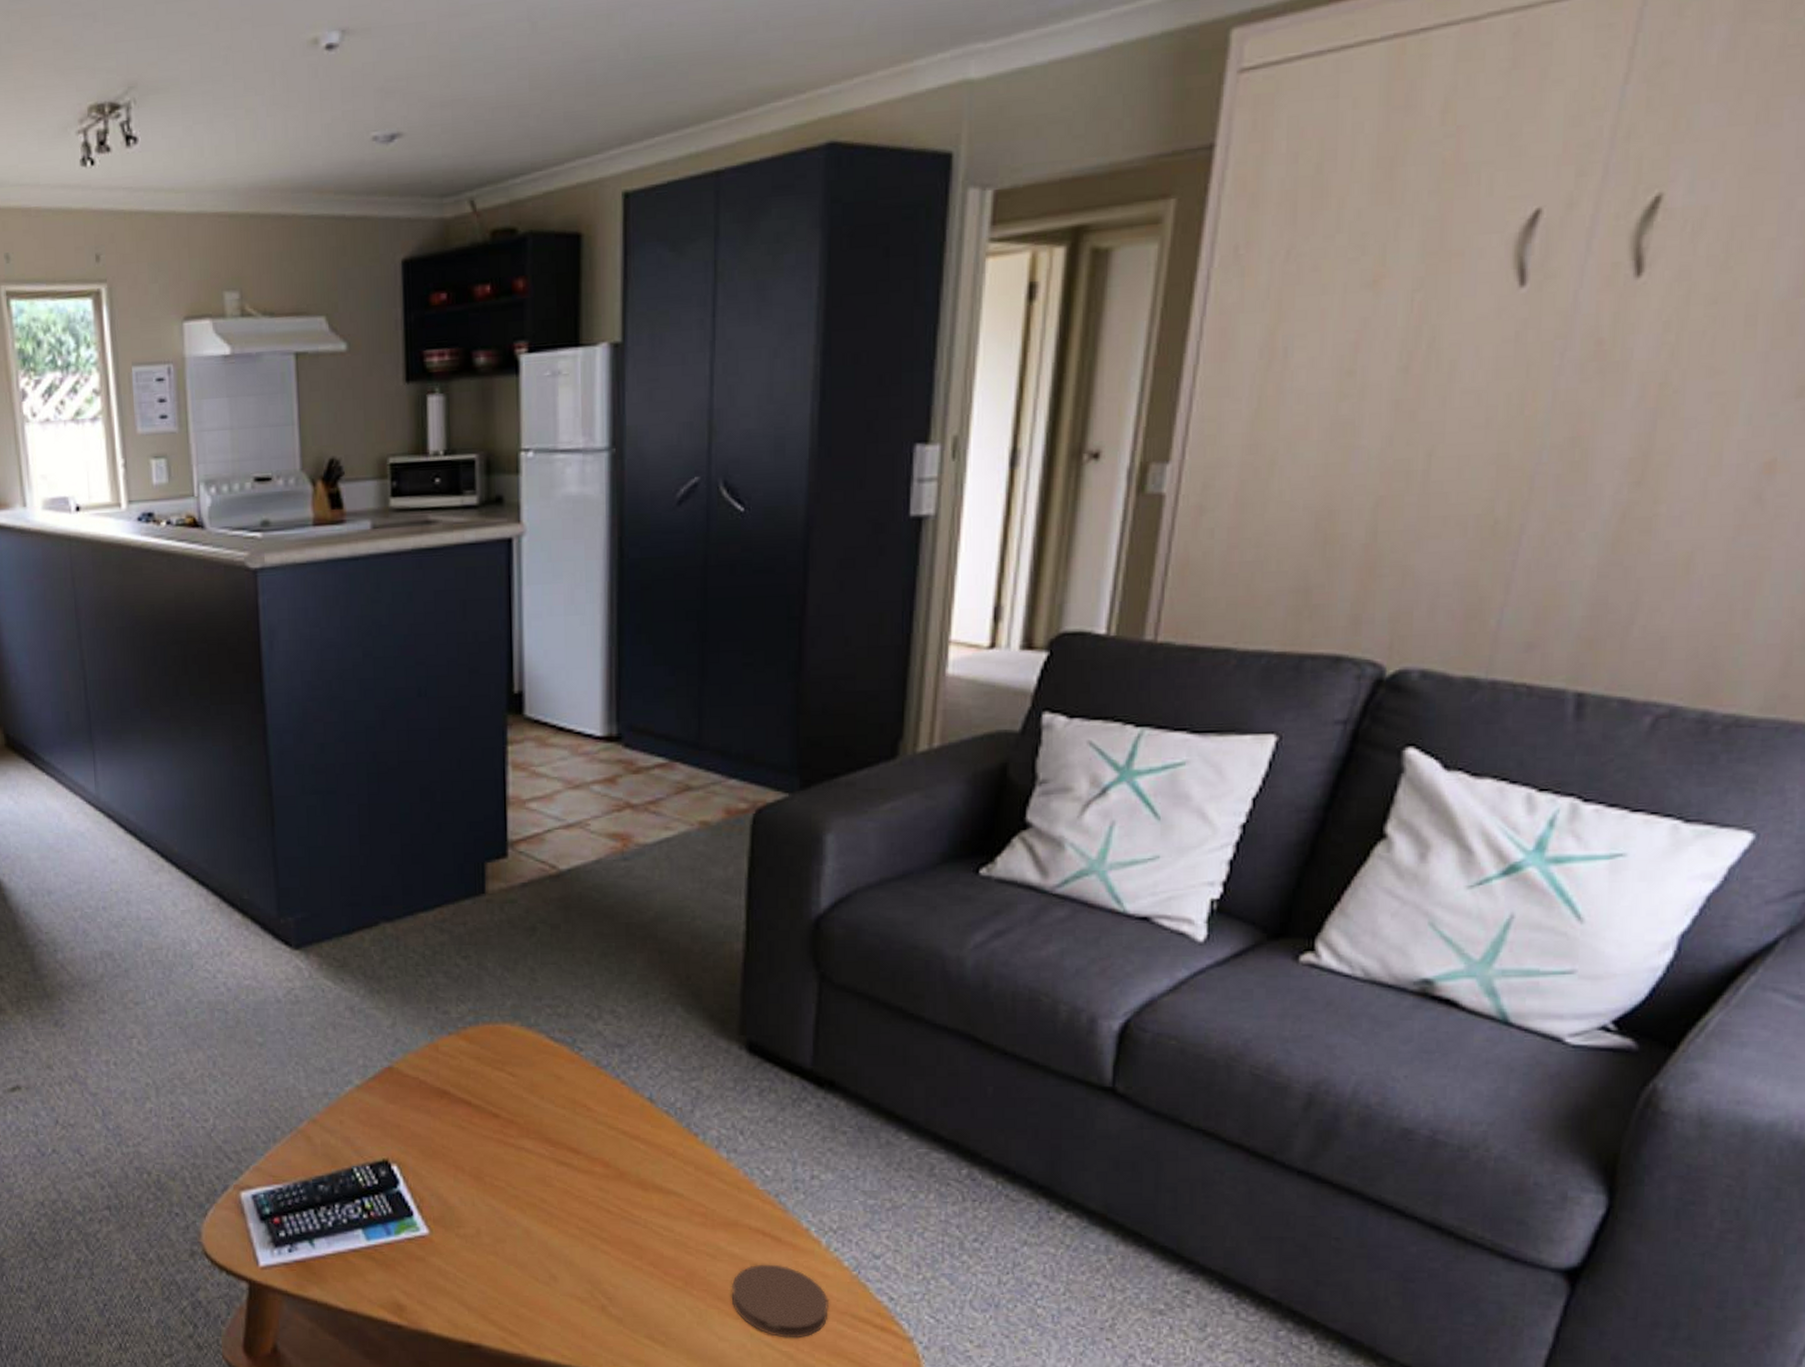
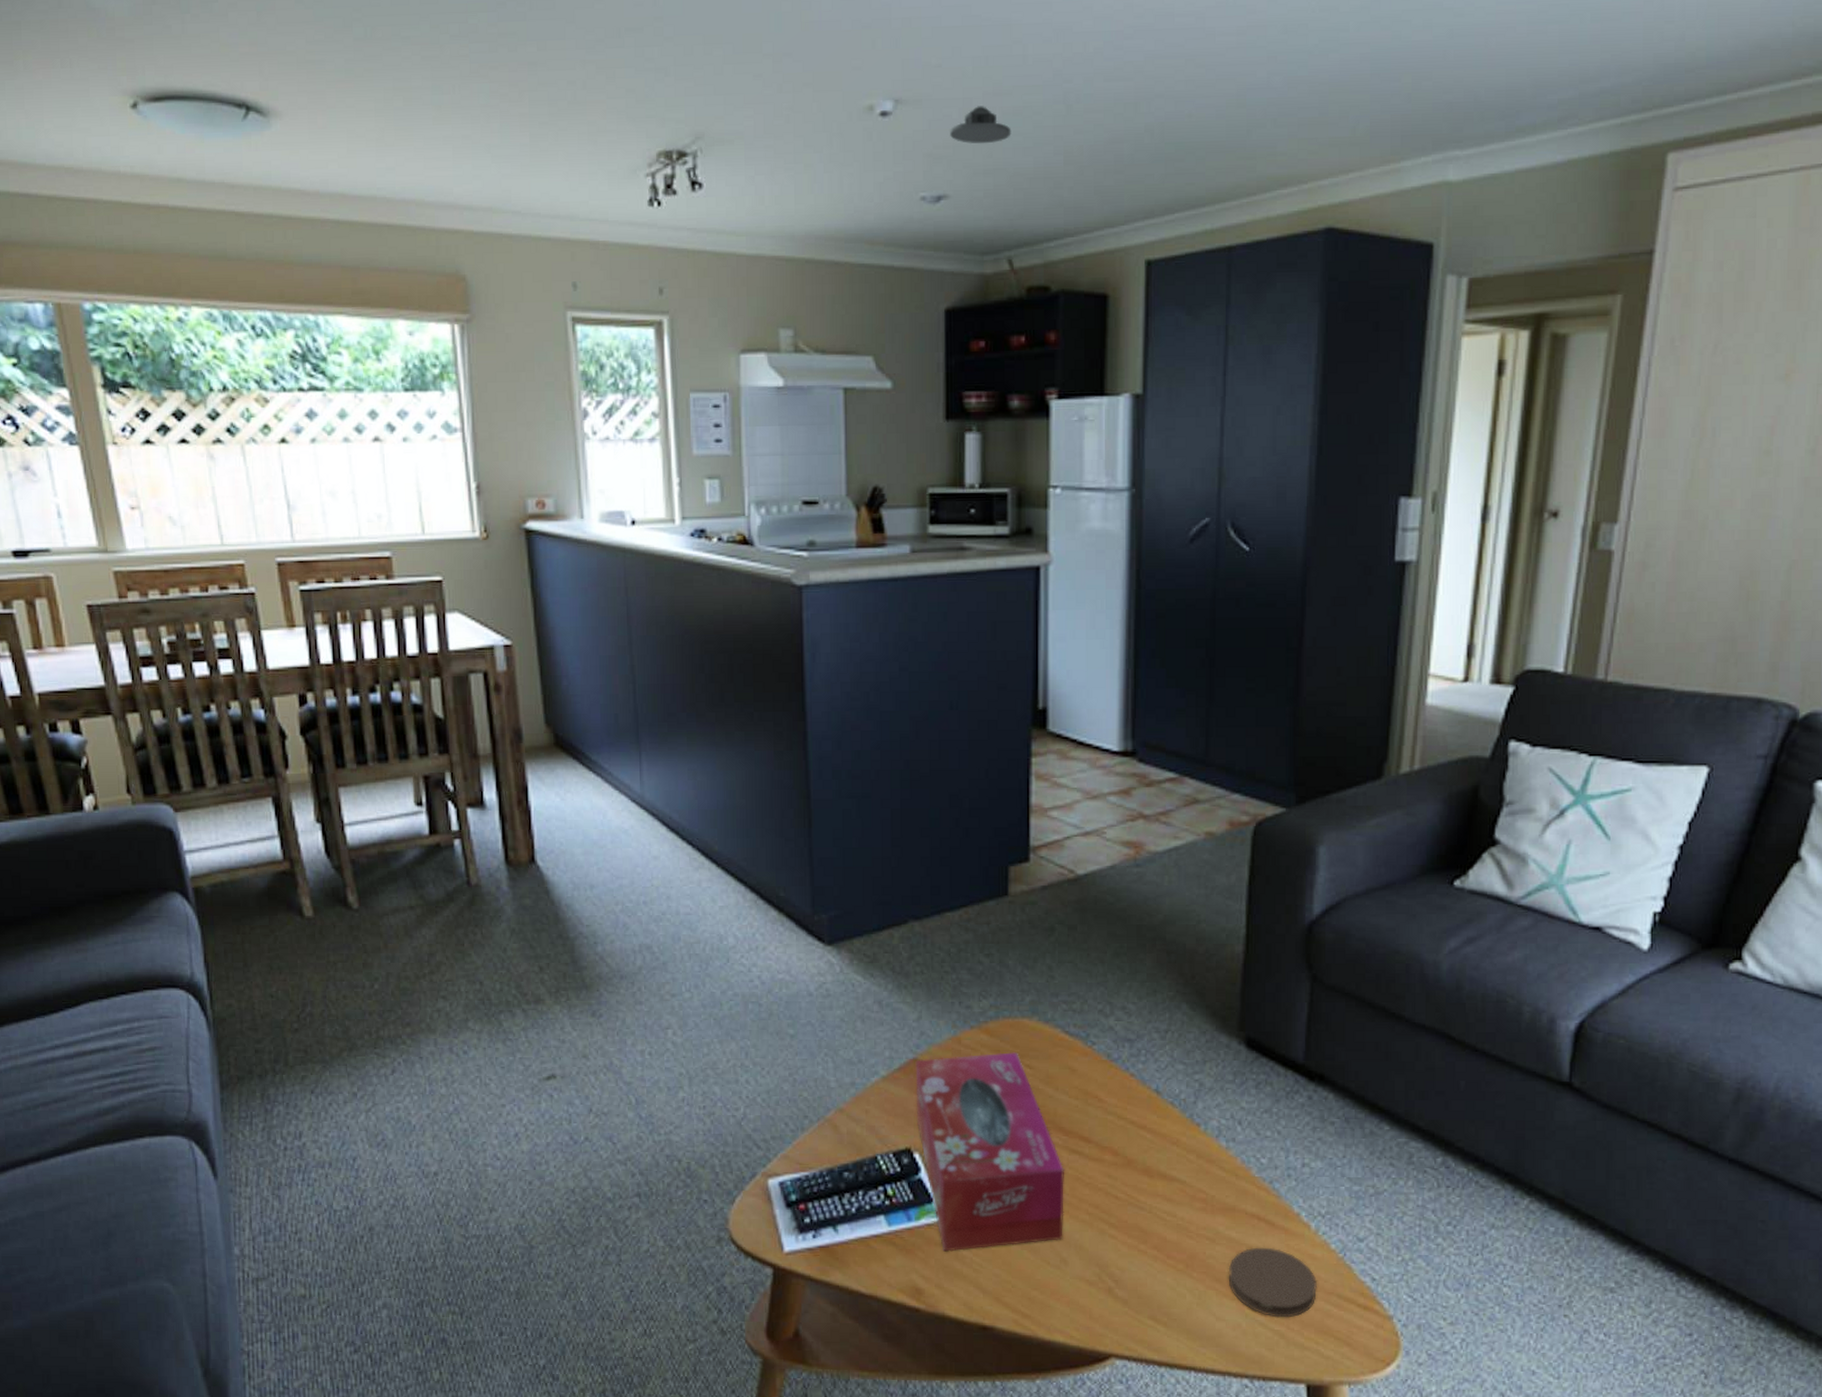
tissue box: none [391,1059,553,1267] -> present [915,1052,1065,1252]
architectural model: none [401,30,471,74] -> present [949,106,1012,144]

